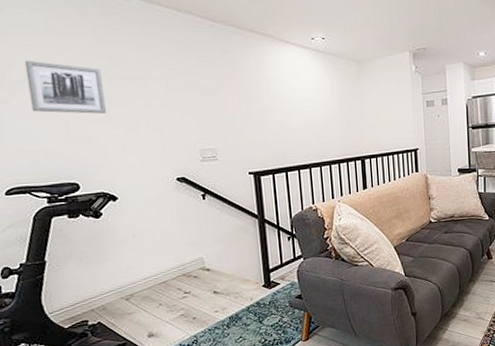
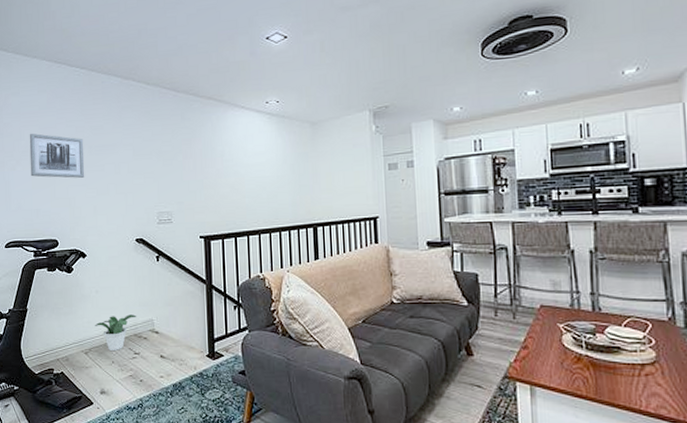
potted plant: none [134,255,184,294] -> present [94,314,137,350]

